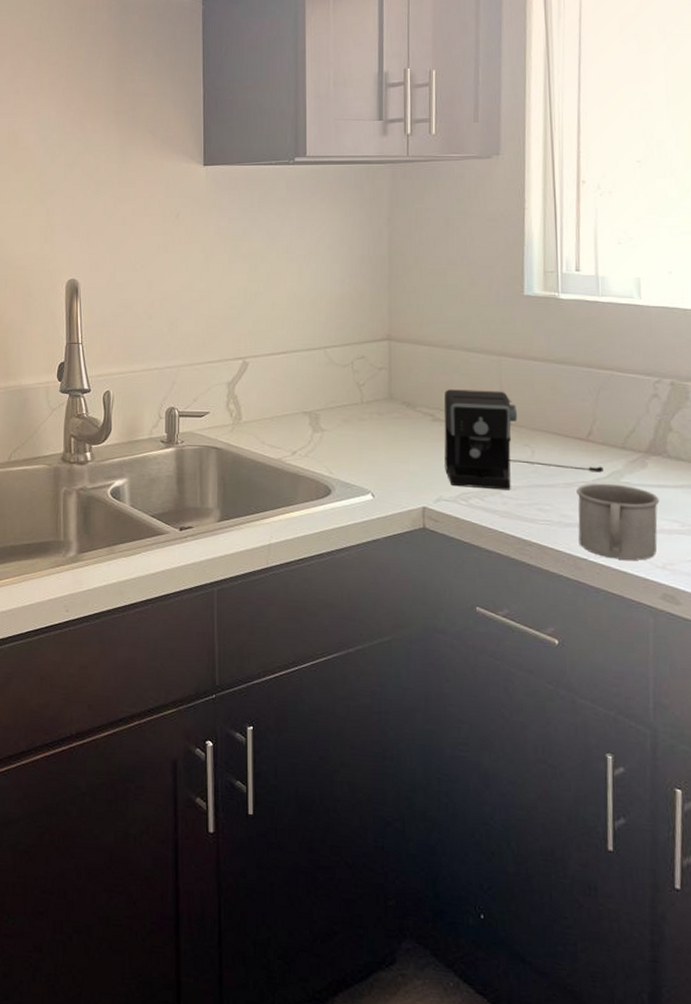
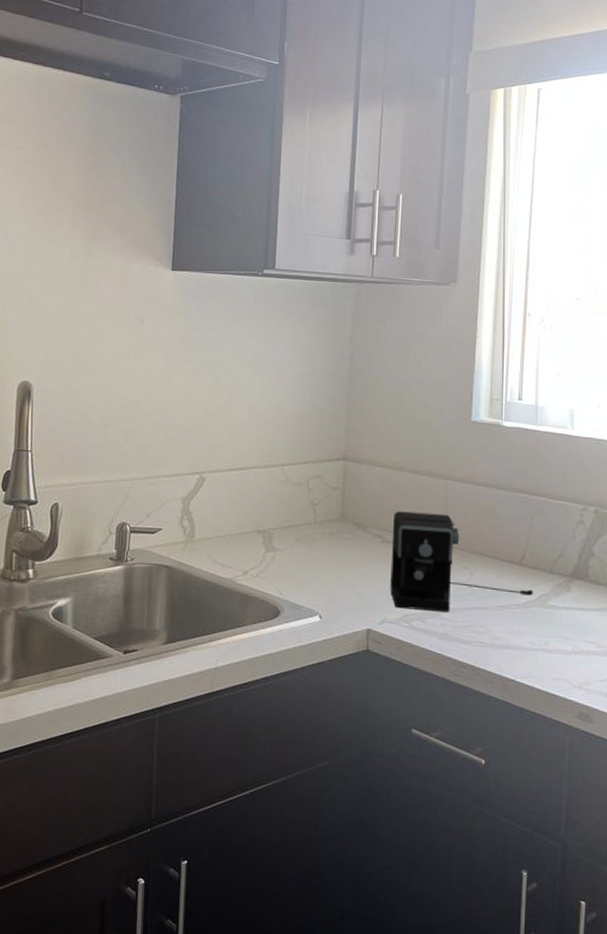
mug: present [576,483,660,561] -> none [508,606,580,681]

